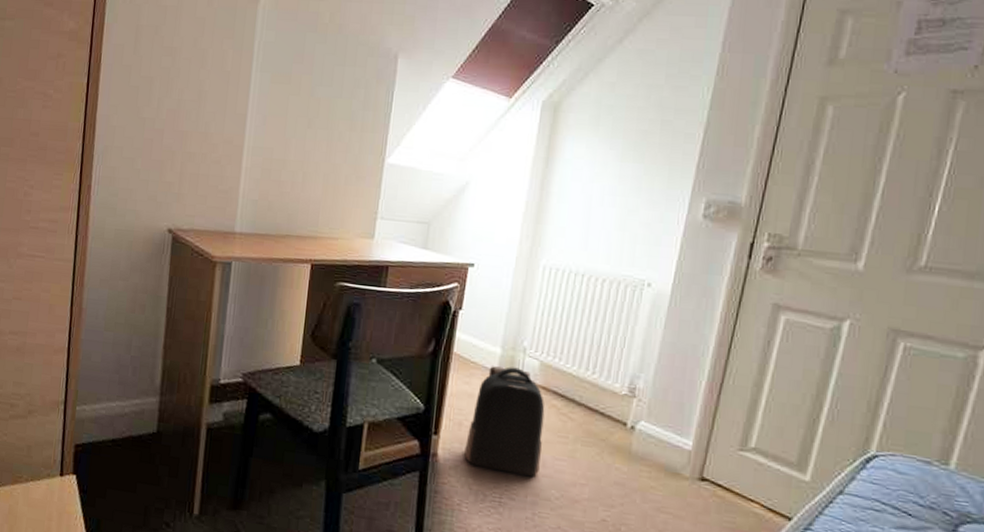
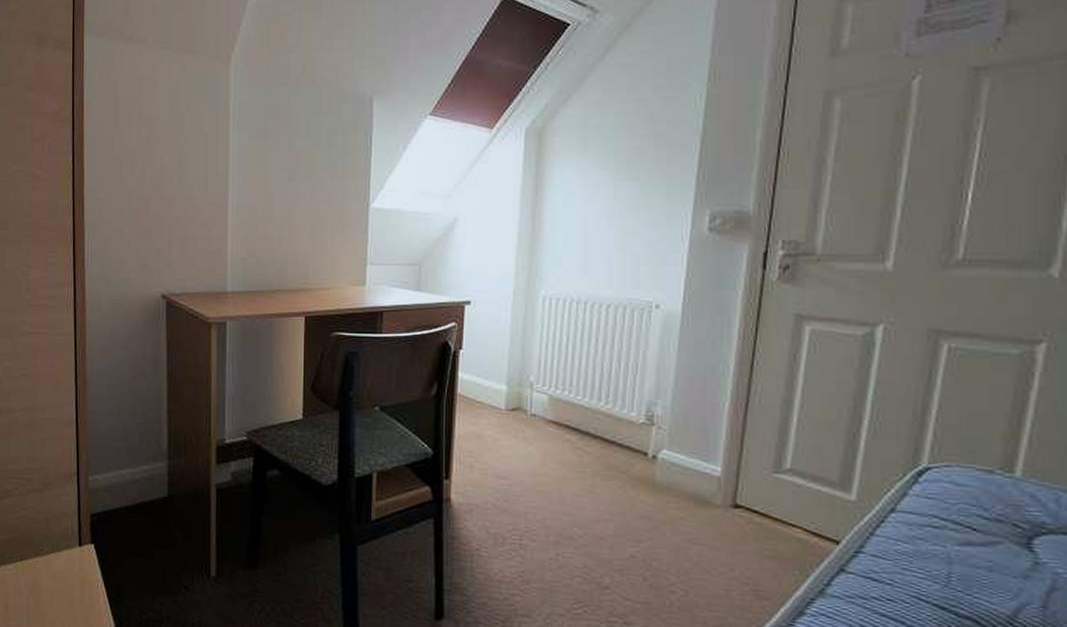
backpack: present [464,366,545,476] -> none [479,404,560,515]

